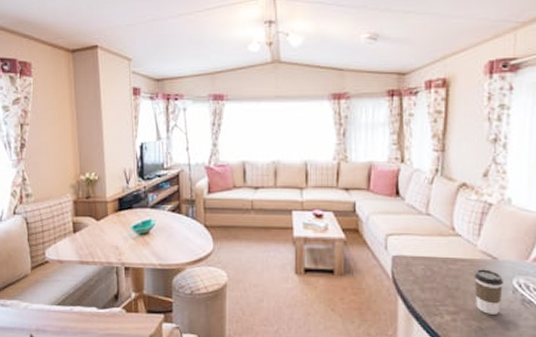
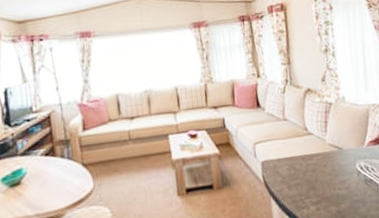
coffee cup: present [473,269,503,315] -> none [326,159,350,198]

